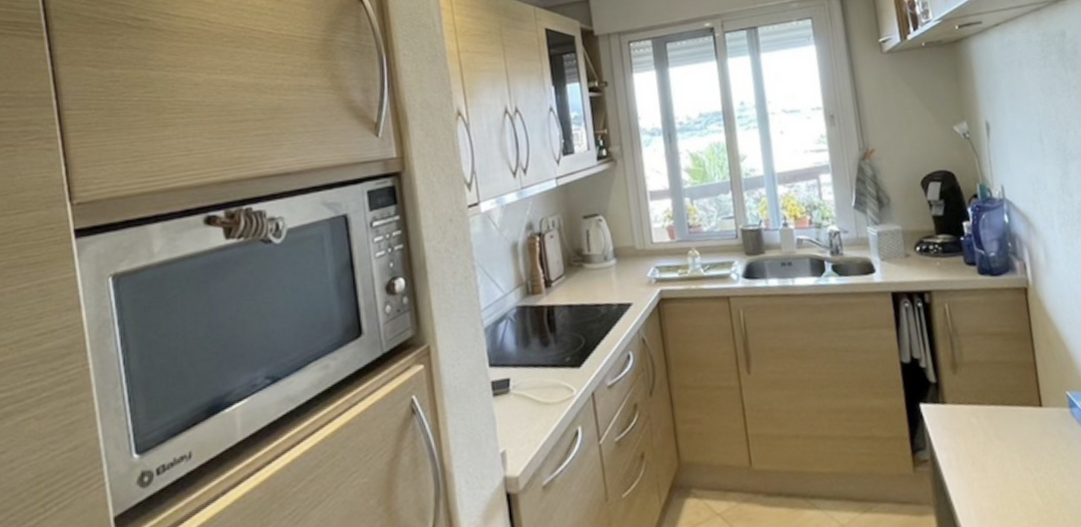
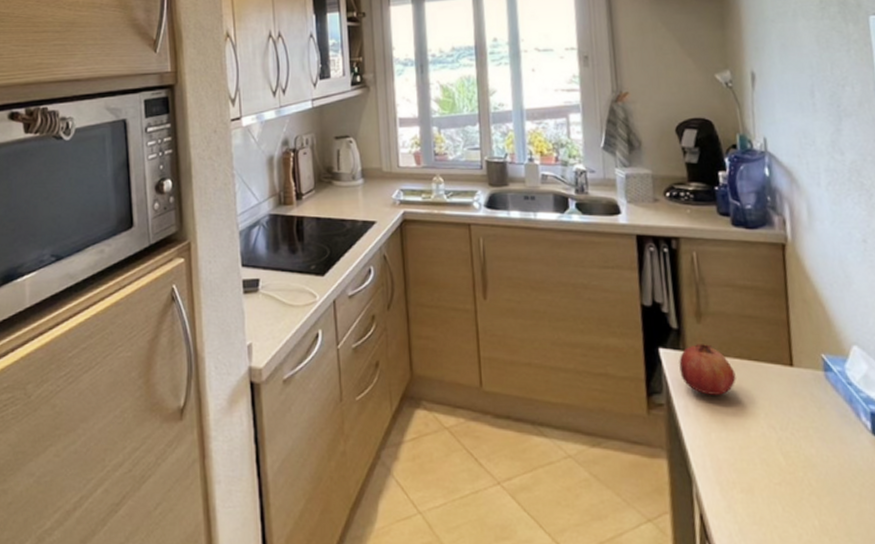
fruit: none [939,394,993,445] -> present [679,344,736,395]

